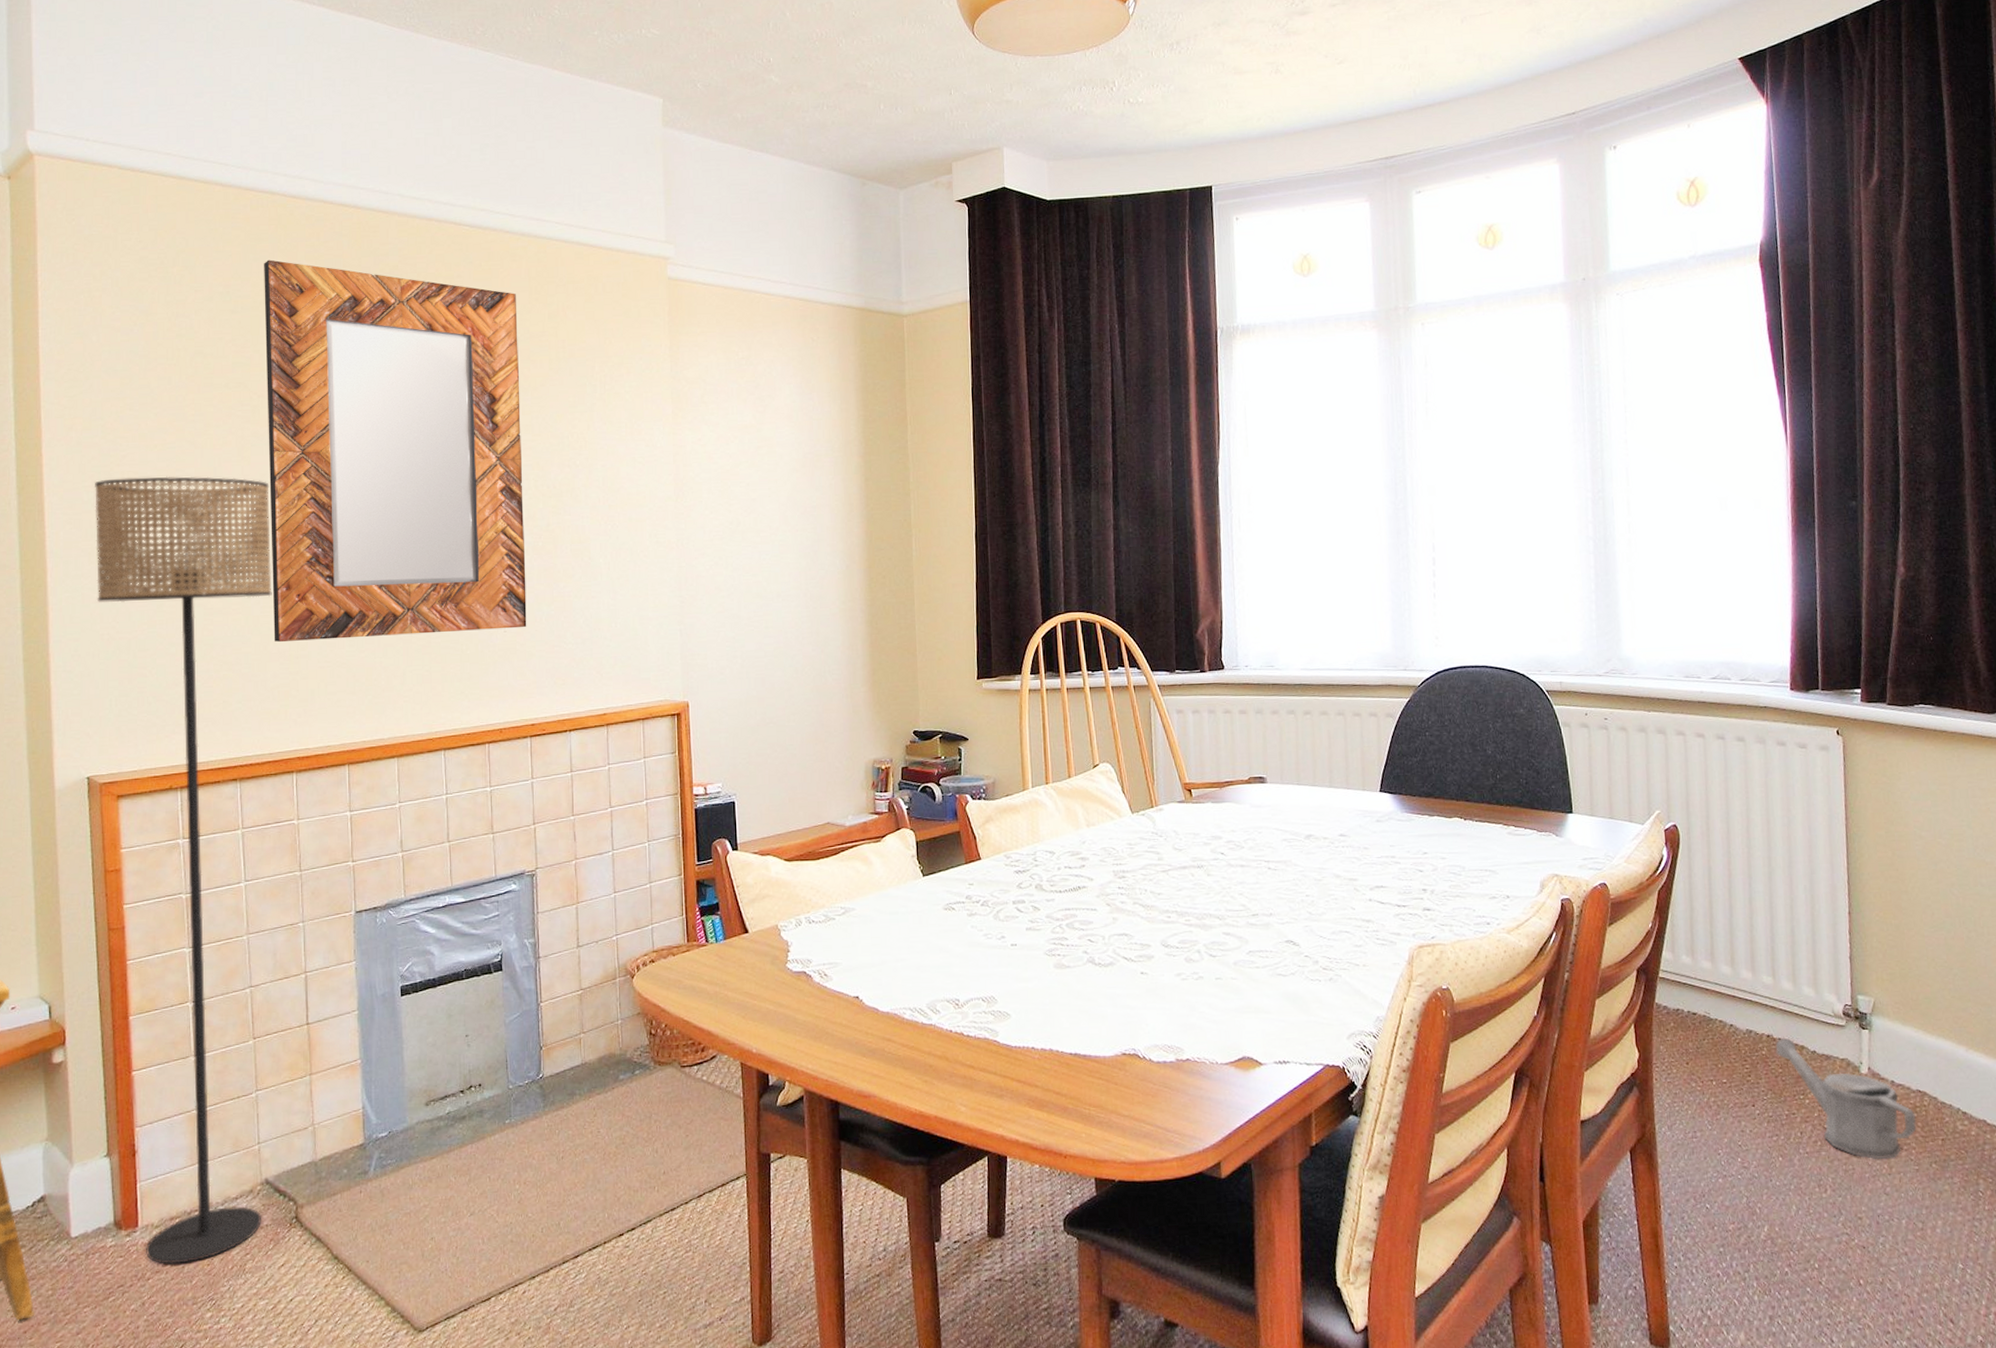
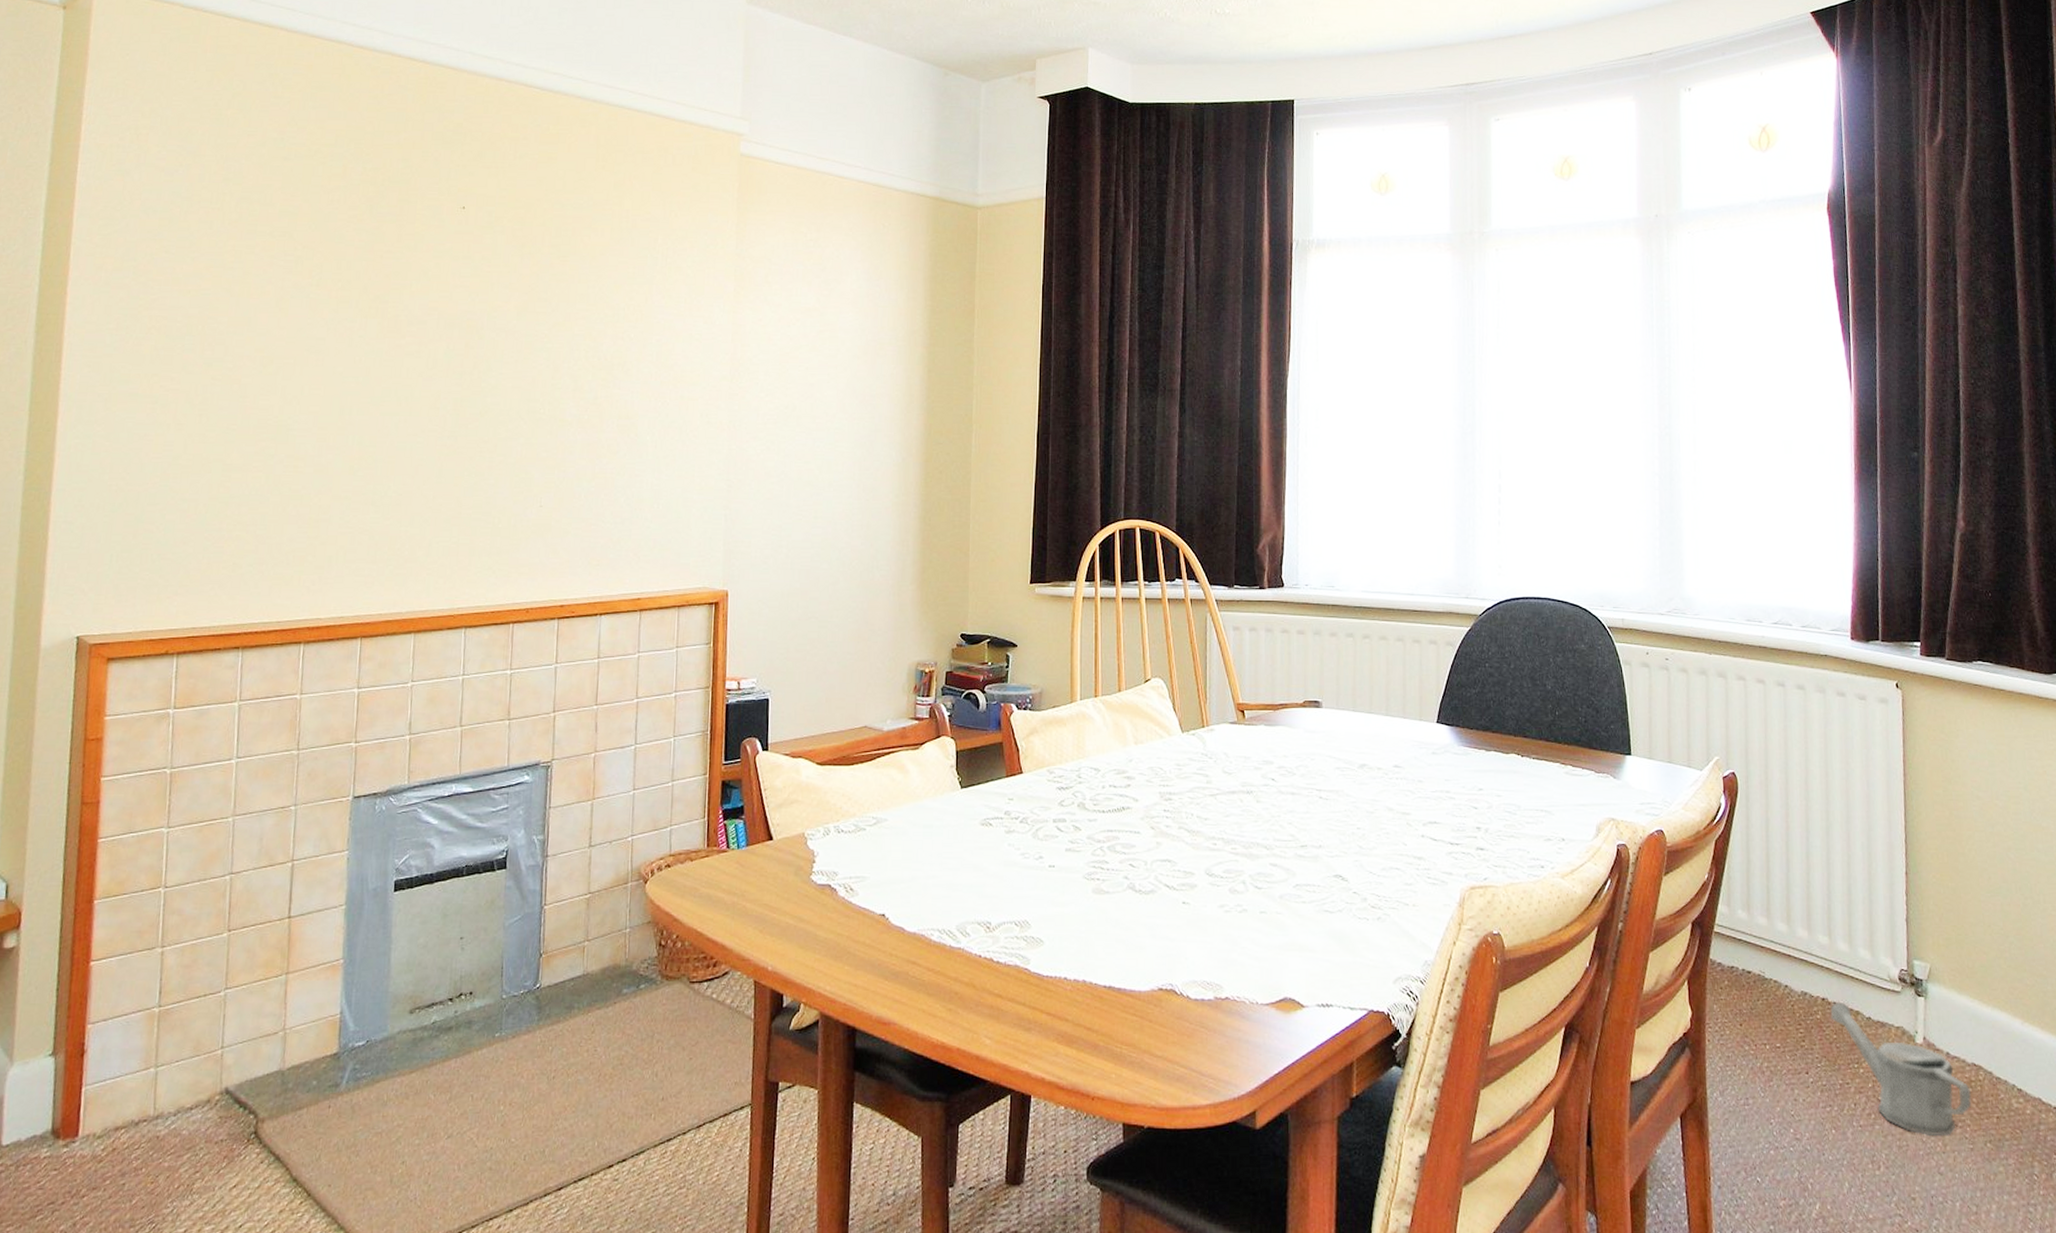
floor lamp: present [95,476,272,1265] -> none [83,322,306,1180]
home mirror: present [264,259,527,642] -> none [294,108,582,504]

